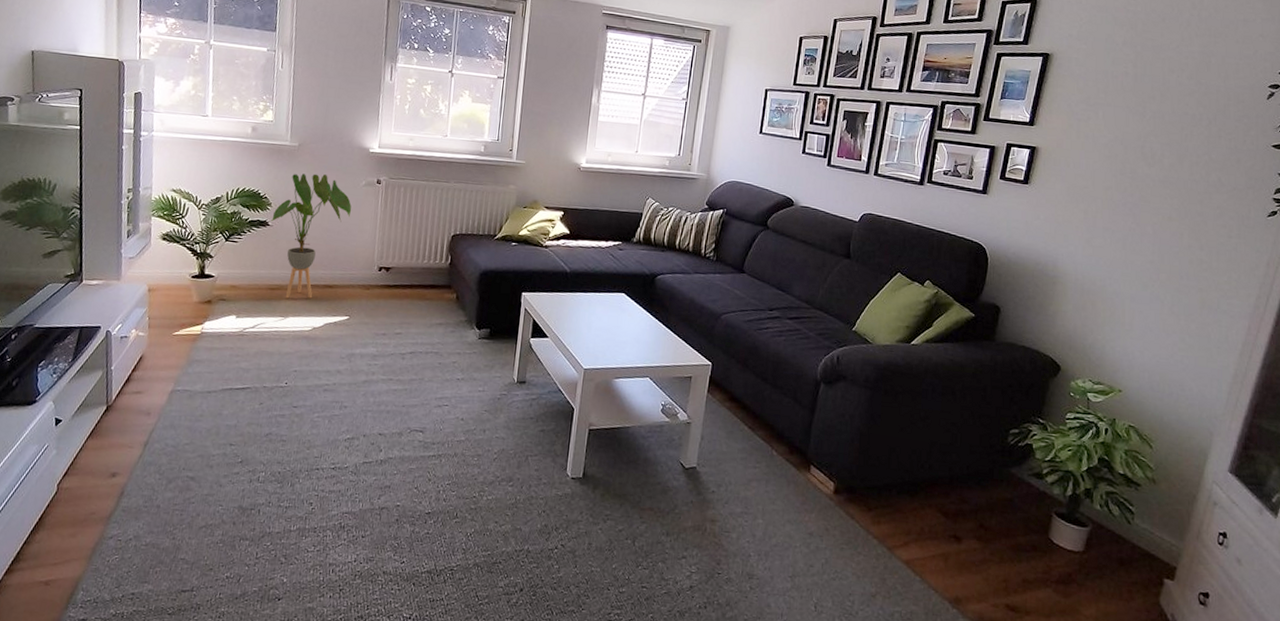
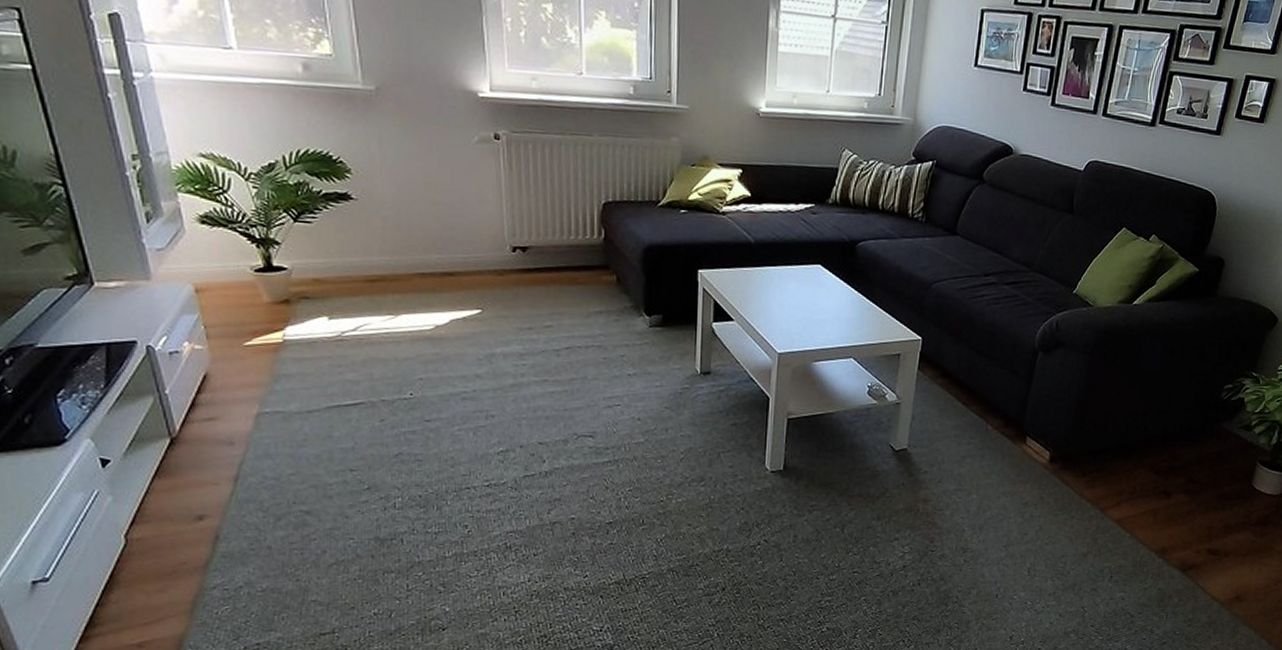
house plant: present [271,173,352,299] -> none [355,127,465,292]

